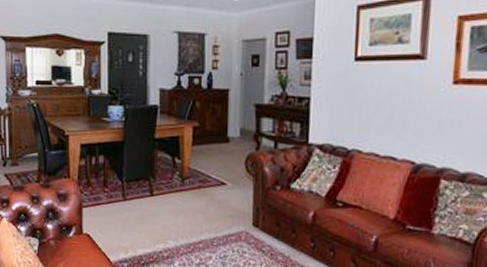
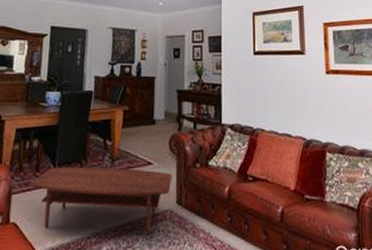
coffee table: none [98,183,249,255] -> present [29,166,173,236]

